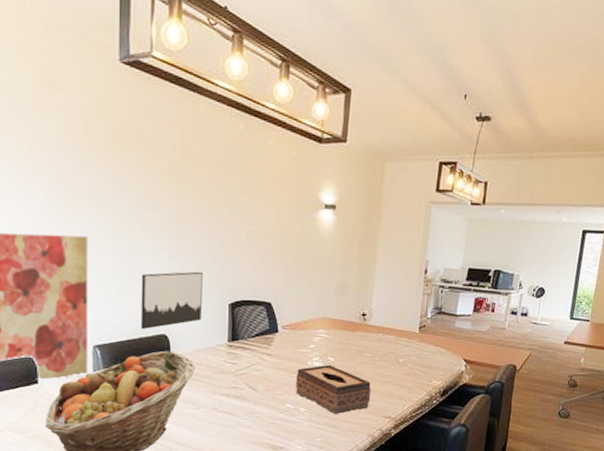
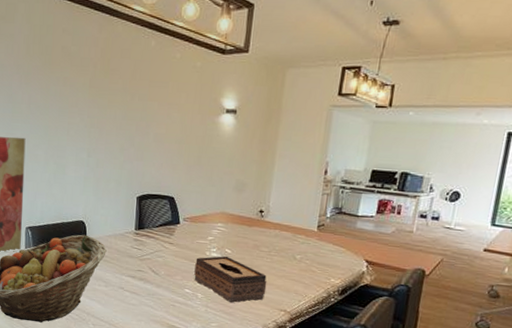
wall art: present [140,271,203,330] -> none [63,168,116,216]

